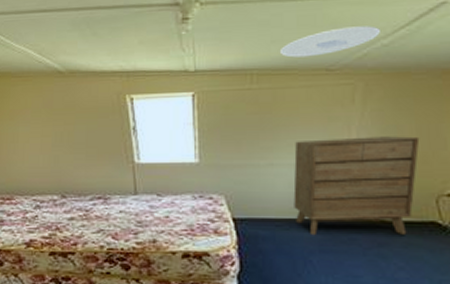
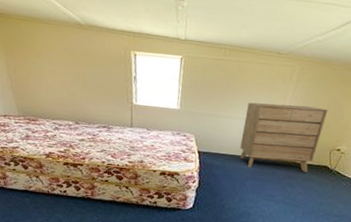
ceiling light: present [279,26,382,58] -> none [247,23,319,42]

